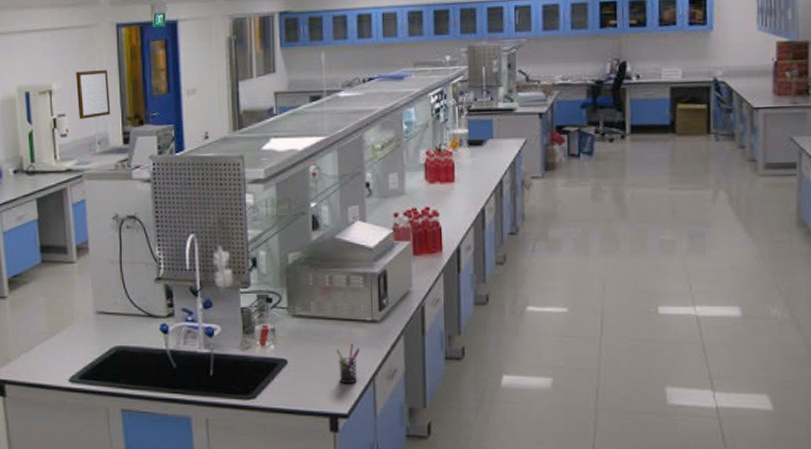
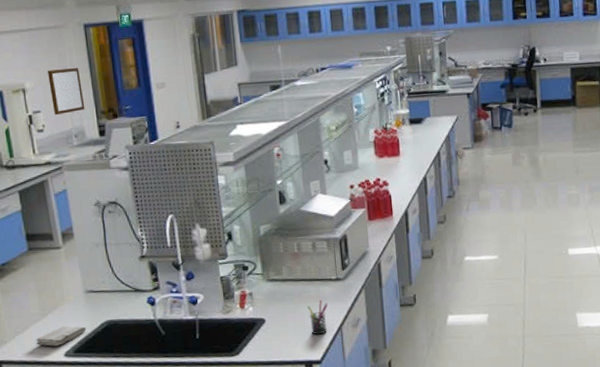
washcloth: none [41,348,94,369] -> present [35,325,86,346]

